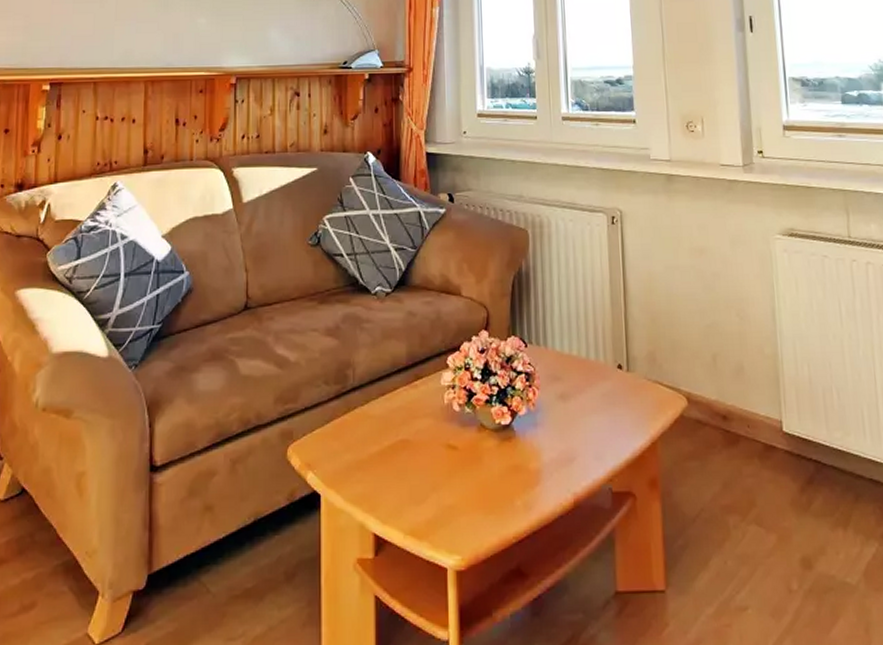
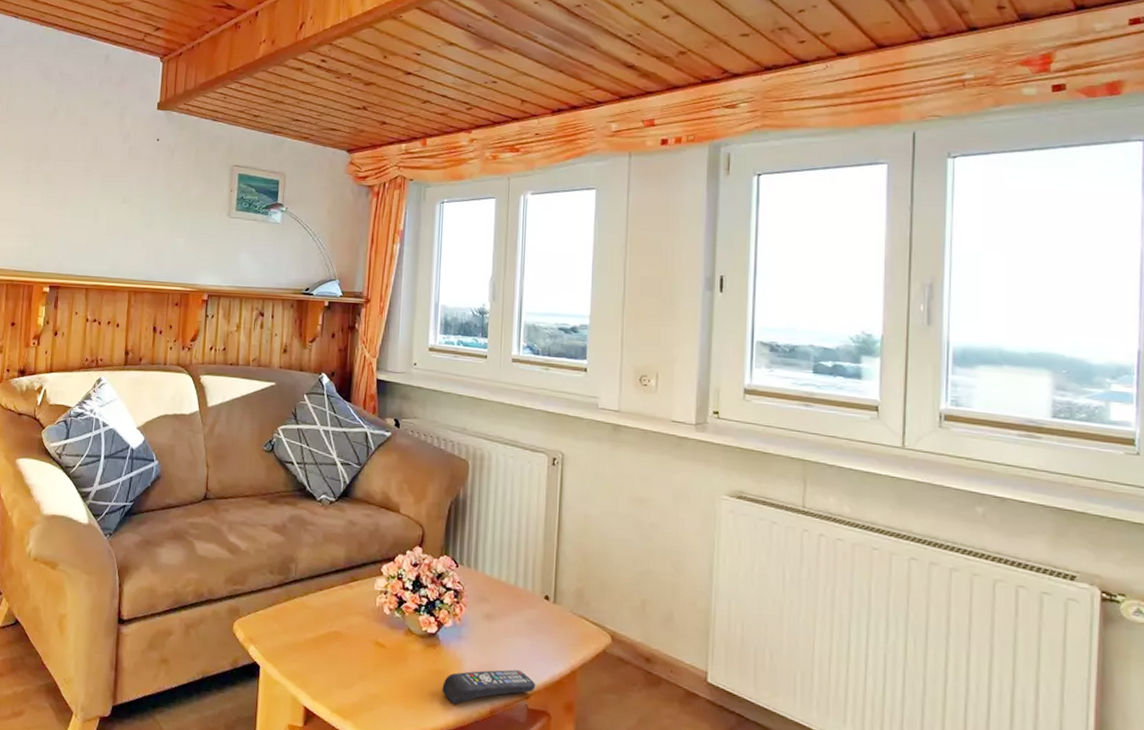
remote control: none [522,451,618,501] -> present [442,669,536,704]

